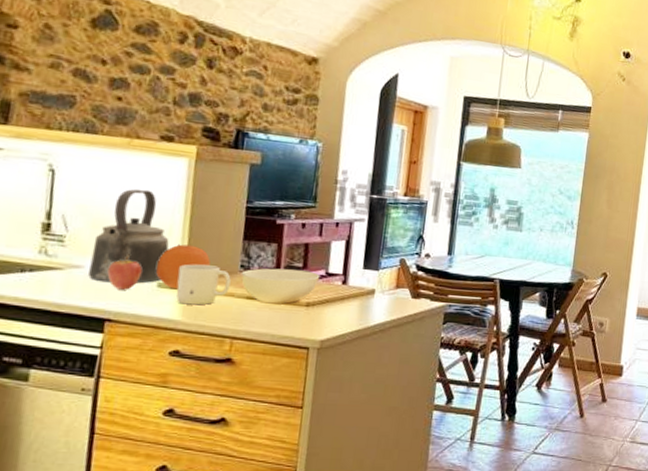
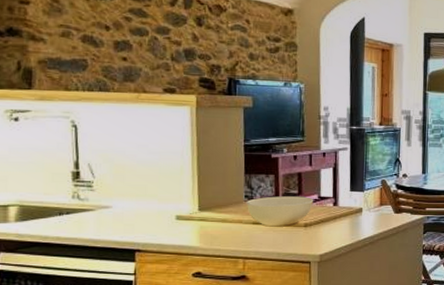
kettle: present [88,189,169,283] -> none [117,136,182,219]
fruit: present [107,254,143,290] -> none [132,193,162,224]
fruit: present [156,244,210,290] -> none [174,182,219,220]
mug: present [176,264,232,306] -> none [191,197,239,233]

